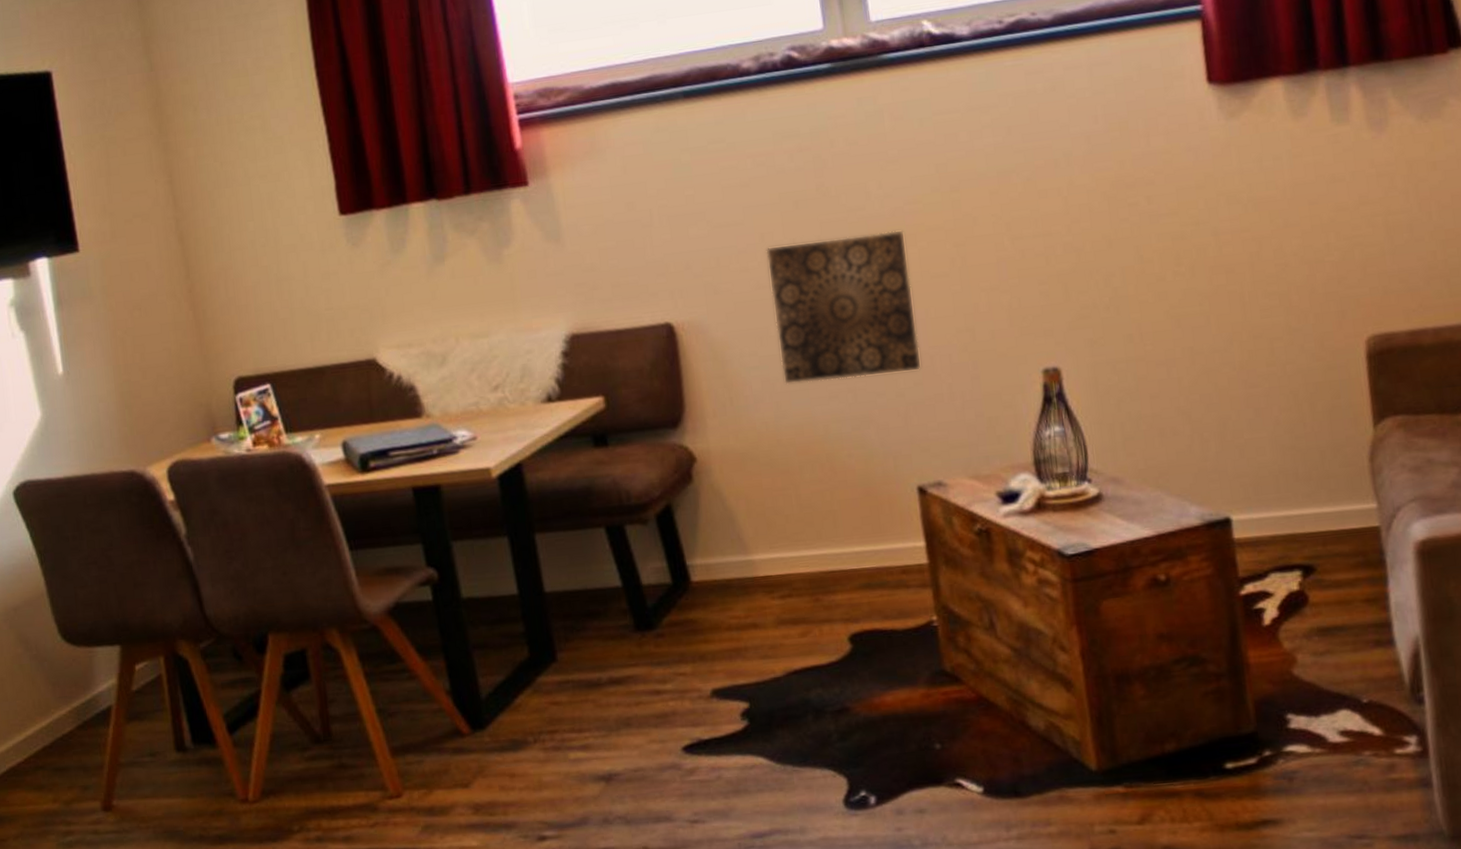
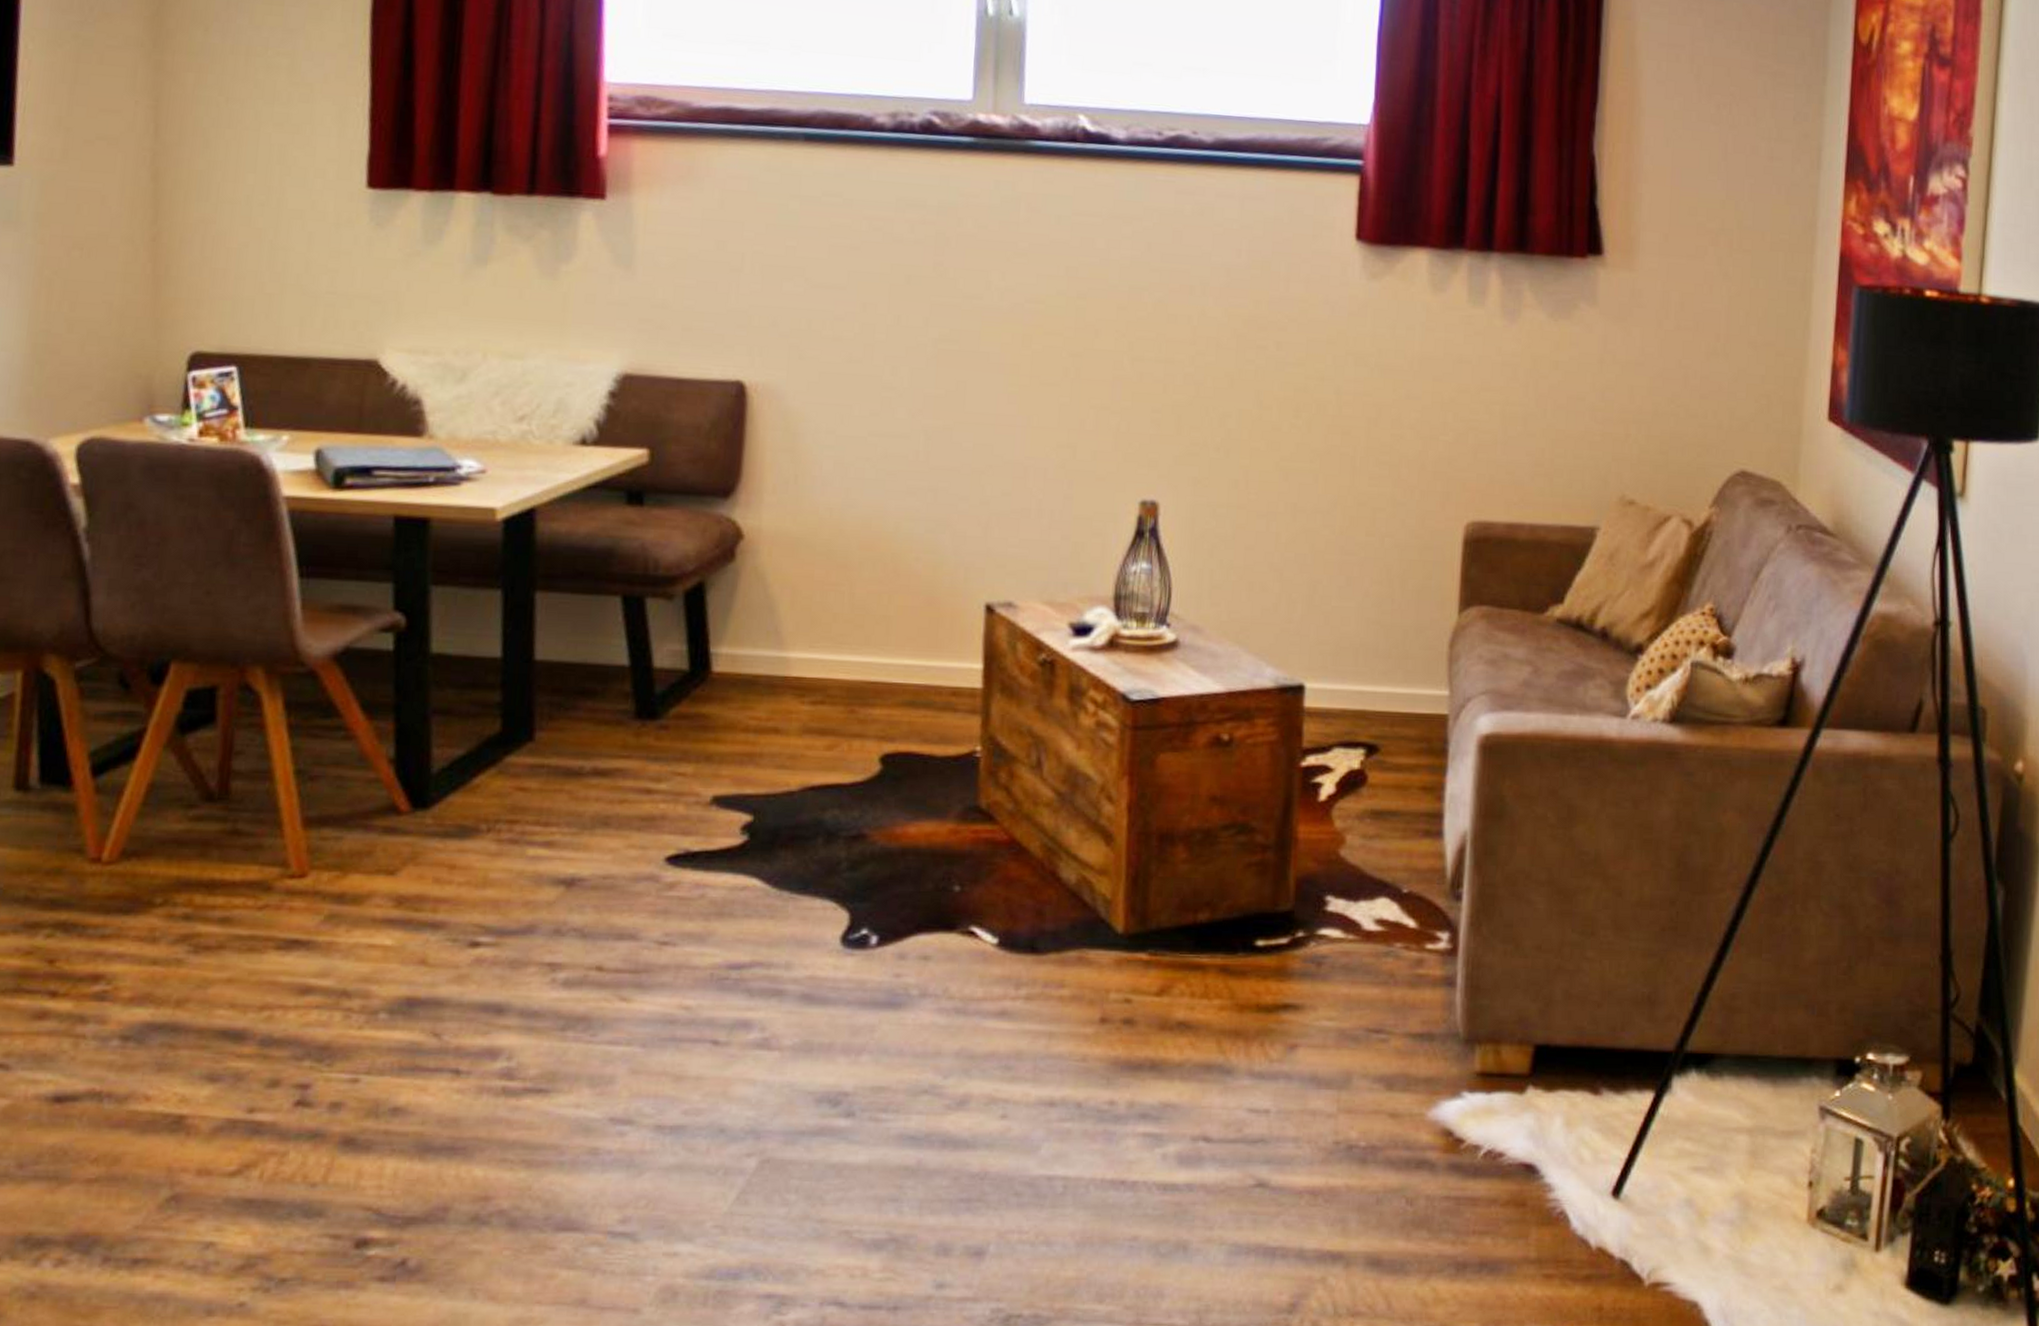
wall art: present [766,230,922,385] -> none [859,318,1021,481]

